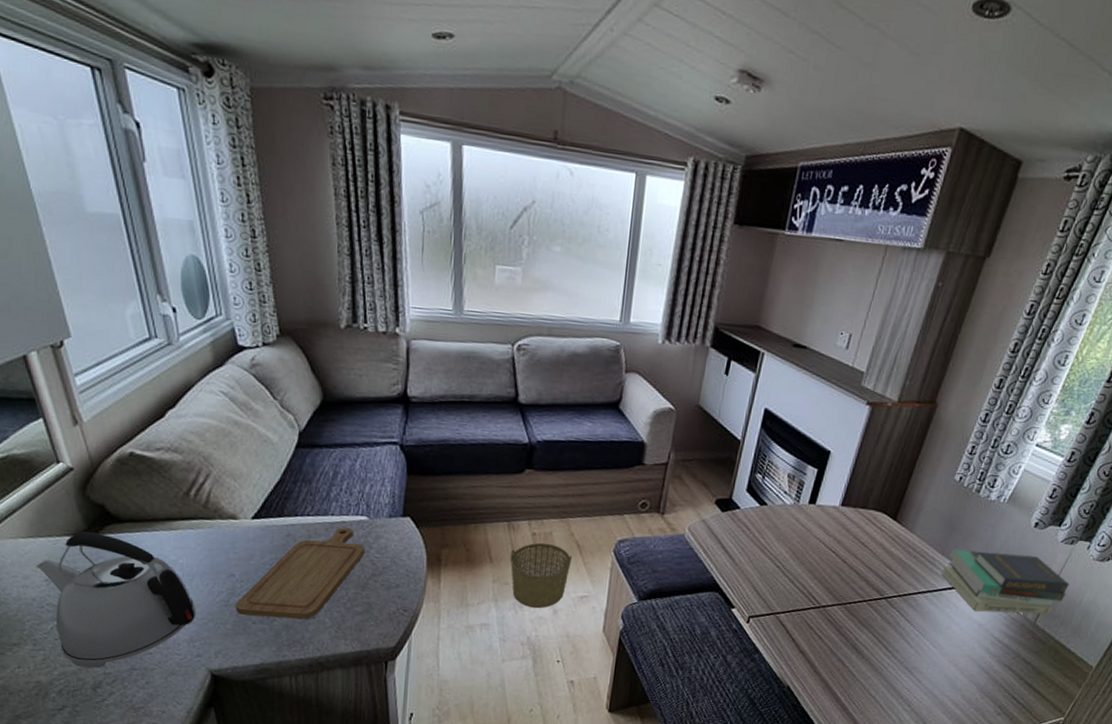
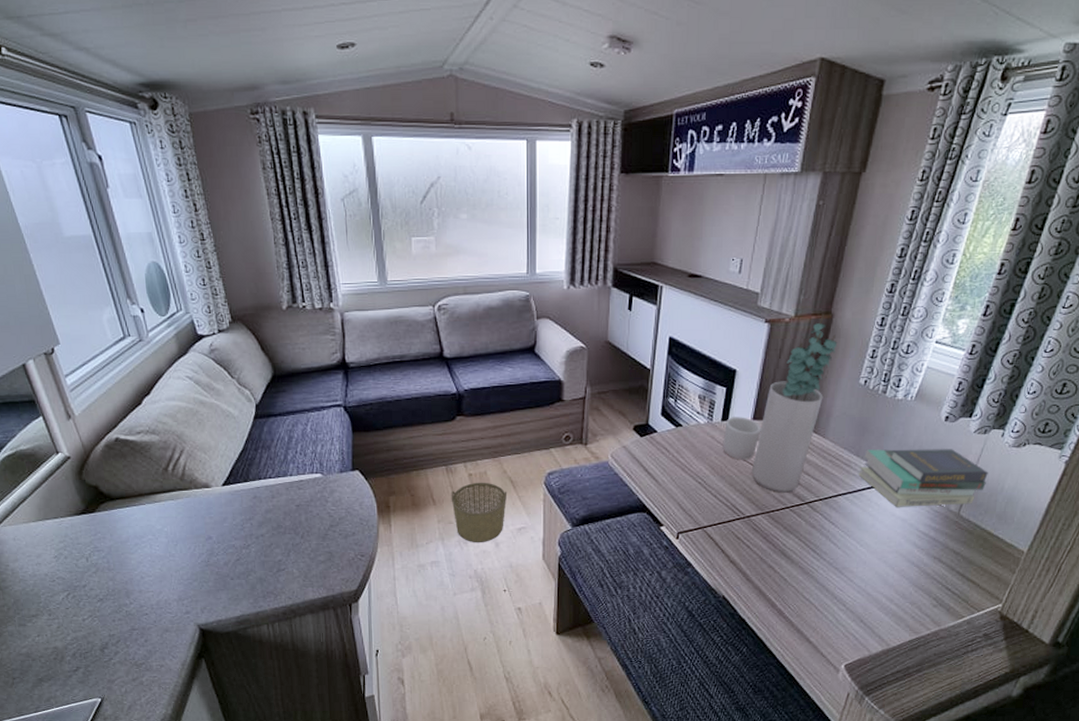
kettle: present [36,530,197,668] -> none [46,510,182,631]
chopping board: present [235,527,365,620] -> none [215,485,322,572]
mug: none [806,499,849,547] -> present [722,416,761,460]
vase: none [832,402,938,586] -> present [751,313,838,493]

